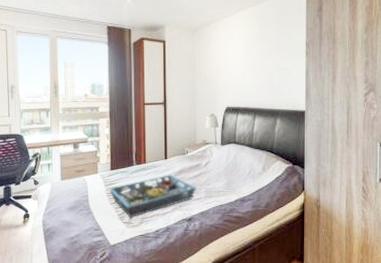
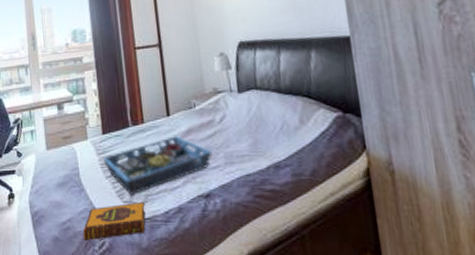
hardback book: none [87,222,140,252] -> present [83,201,146,242]

